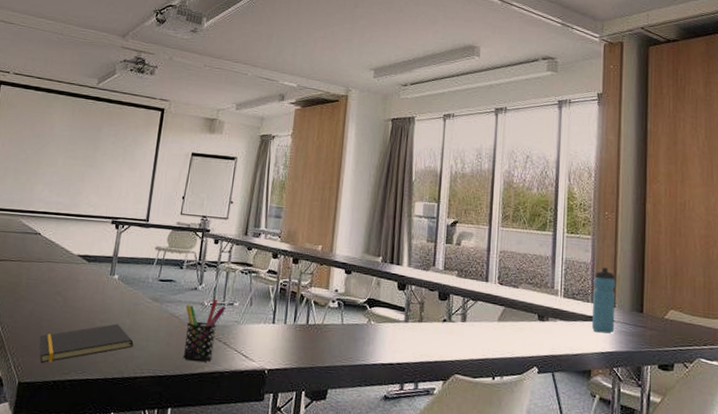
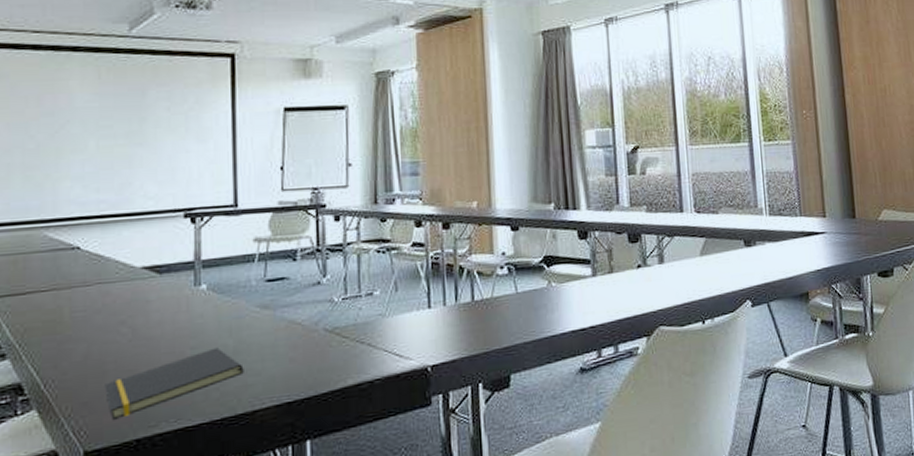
pen holder: present [182,299,227,362] -> none [309,291,364,376]
water bottle: present [591,267,616,334] -> none [799,173,828,249]

